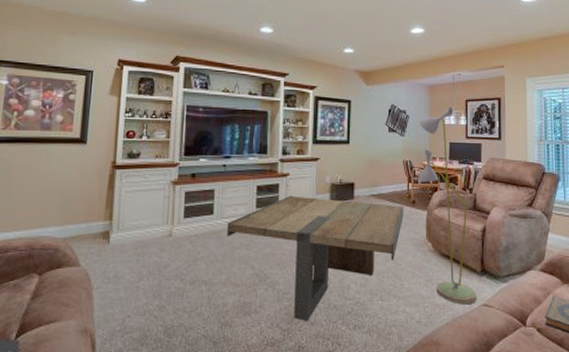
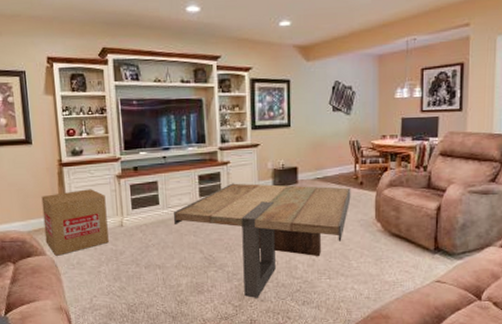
cardboard box: none [82,194,157,267] -> present [41,189,109,256]
floor lamp: present [418,107,476,305] -> none [366,78,429,281]

